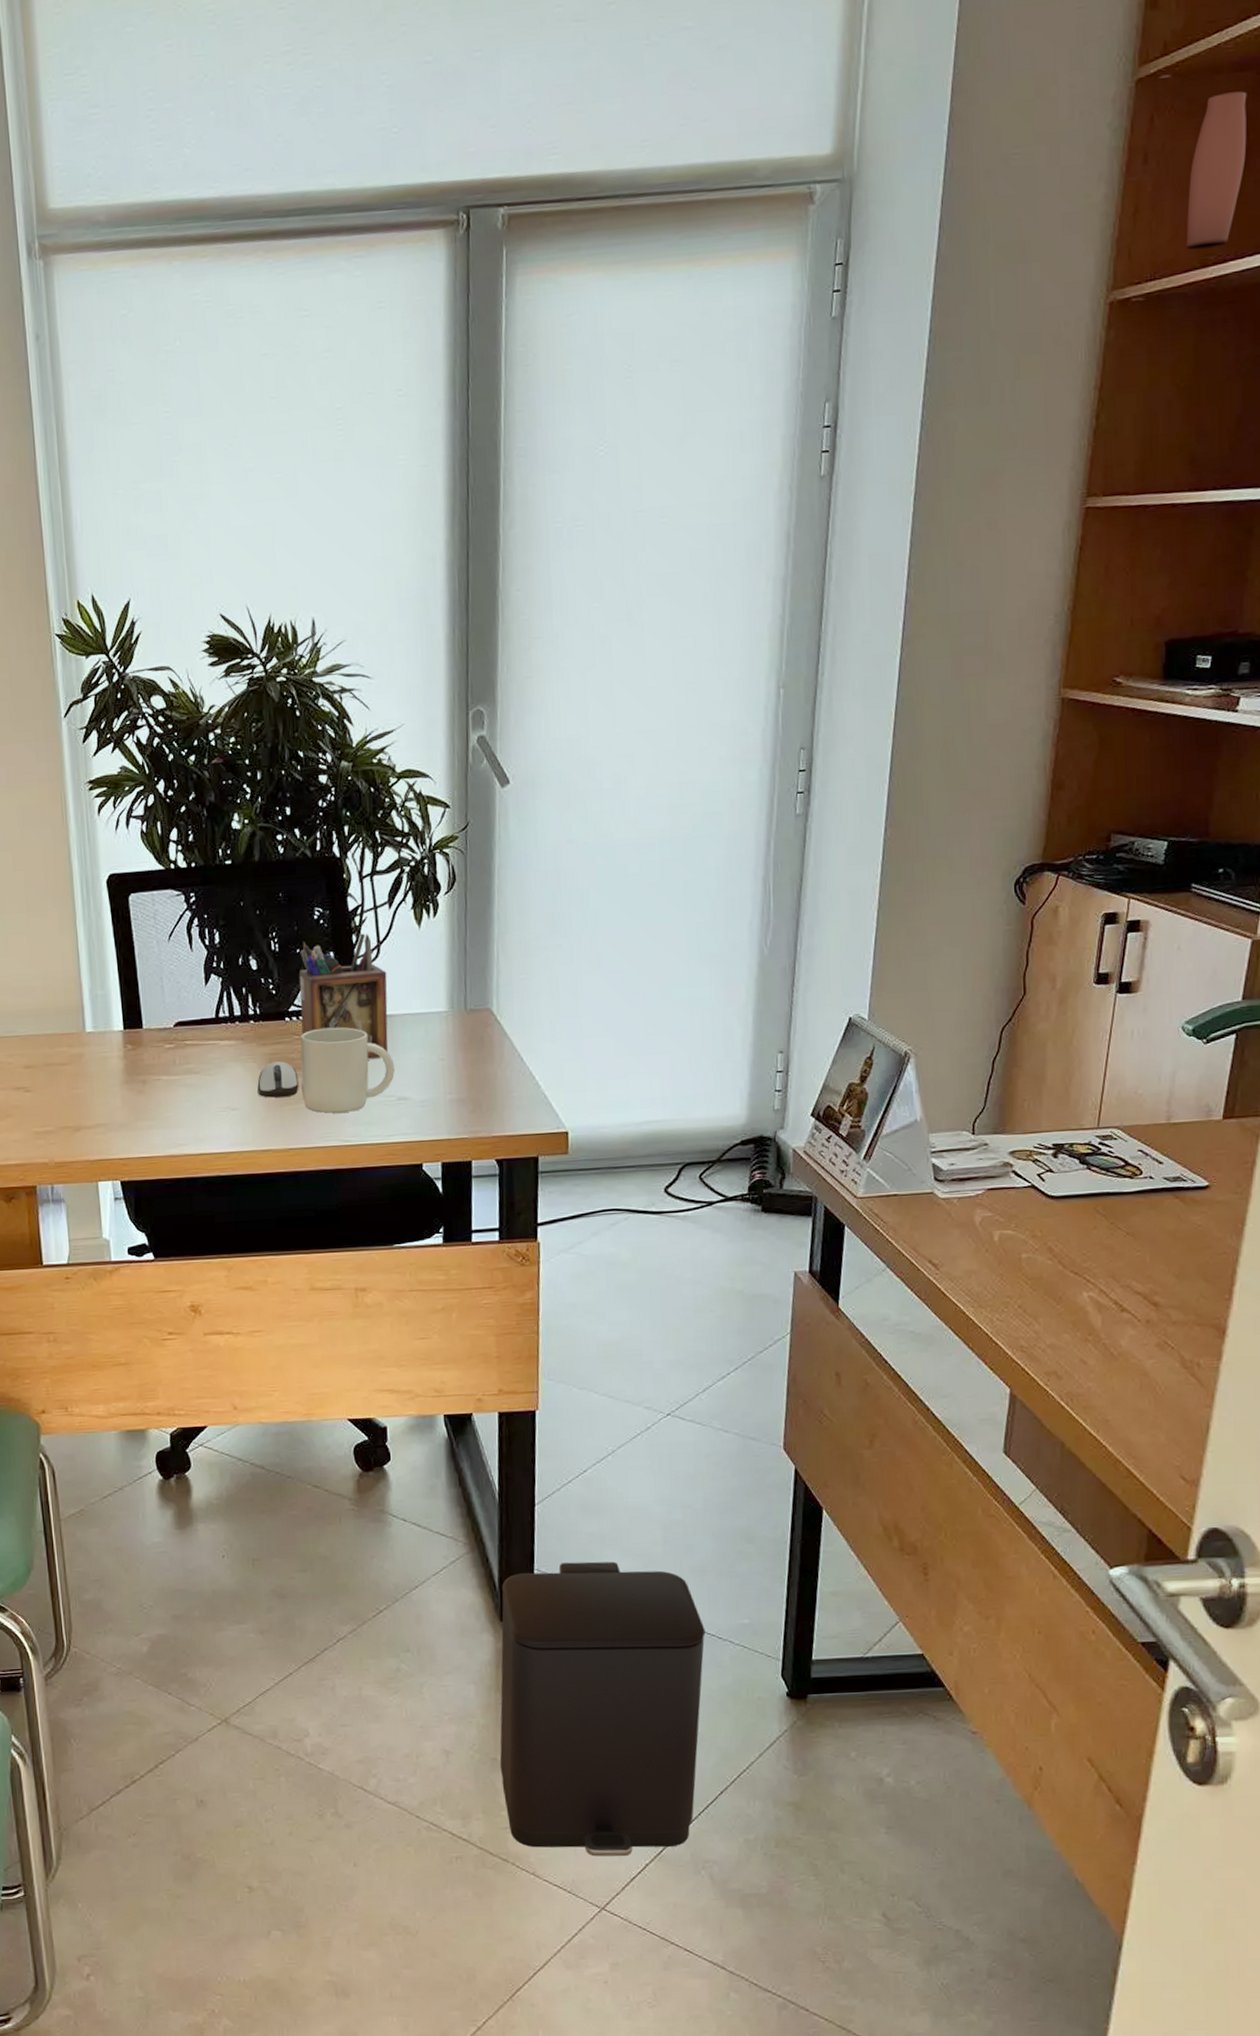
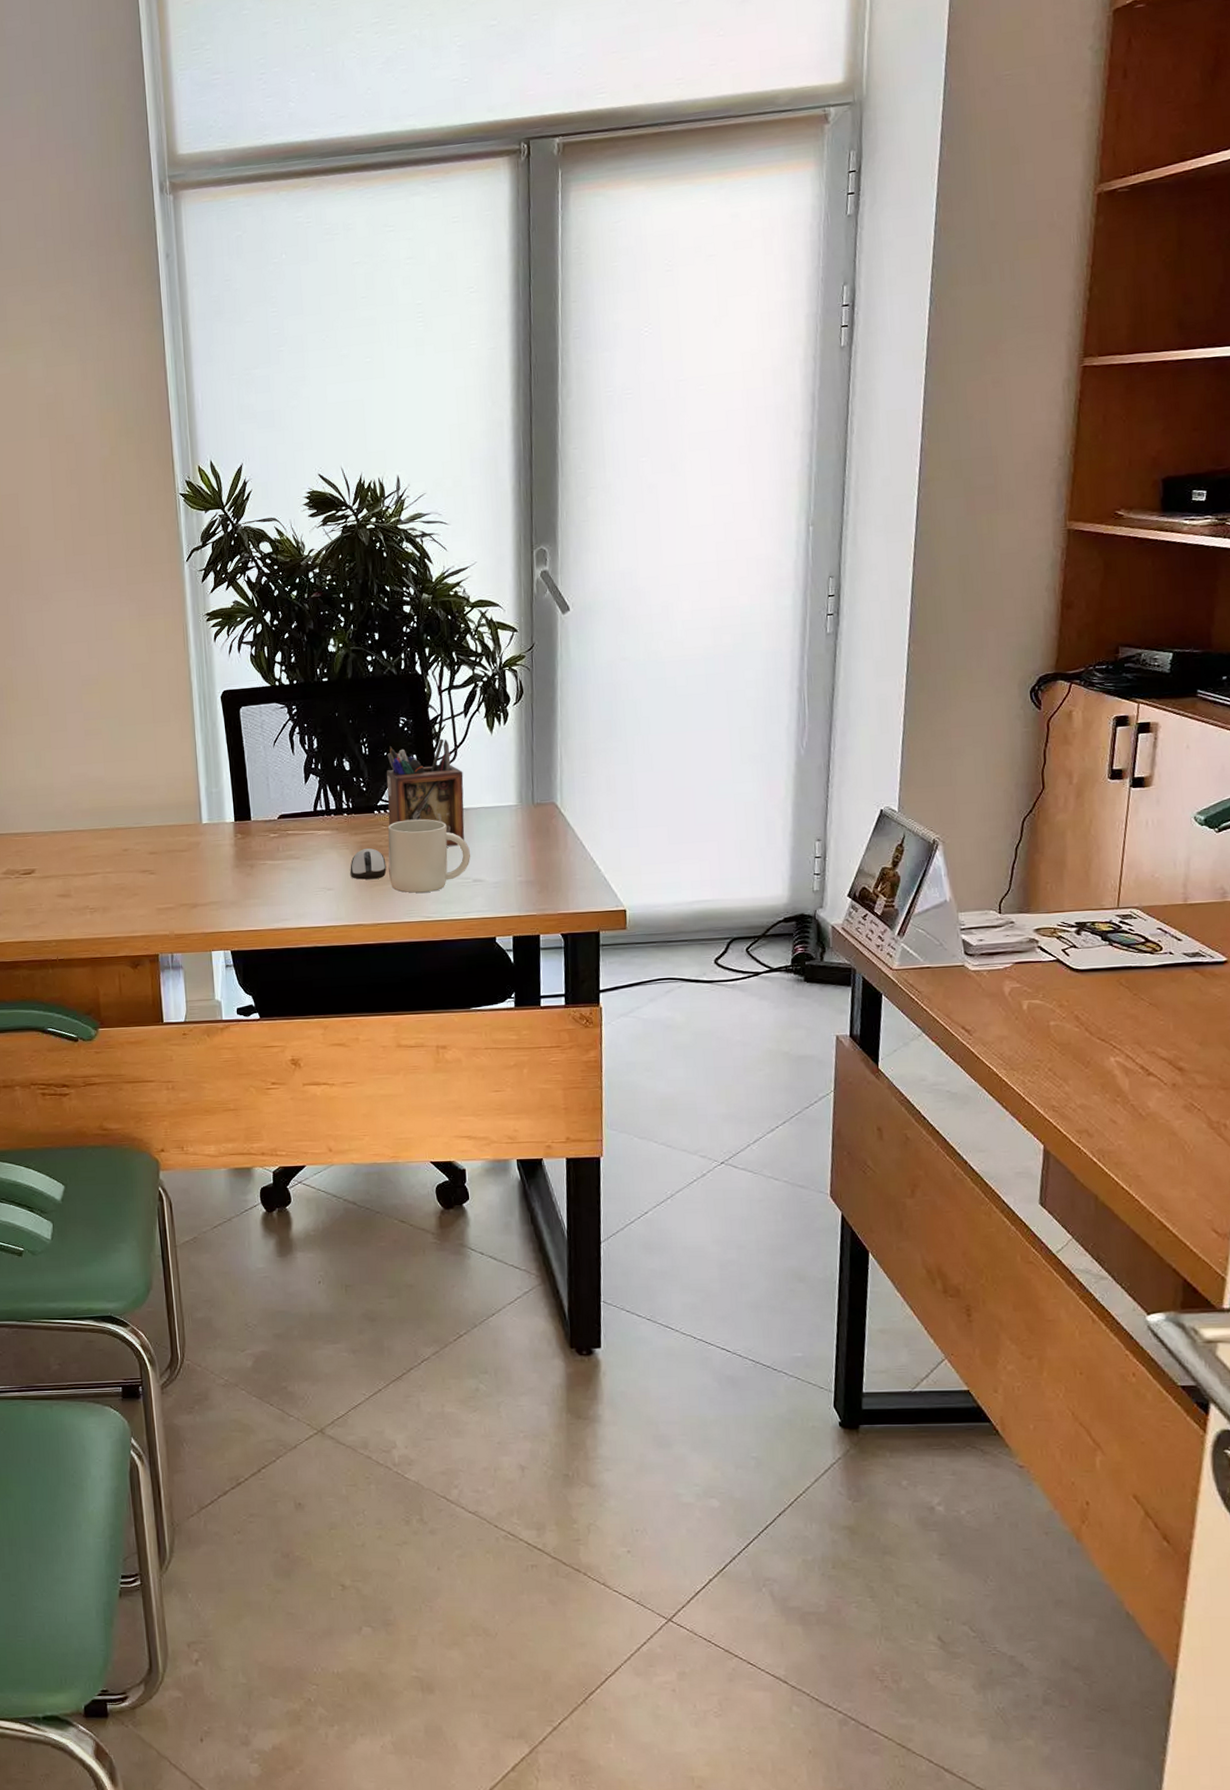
pedal bin: present [499,1561,705,1857] -> none [571,1295,761,1572]
vase: present [1186,91,1247,250] -> none [1165,14,1217,148]

